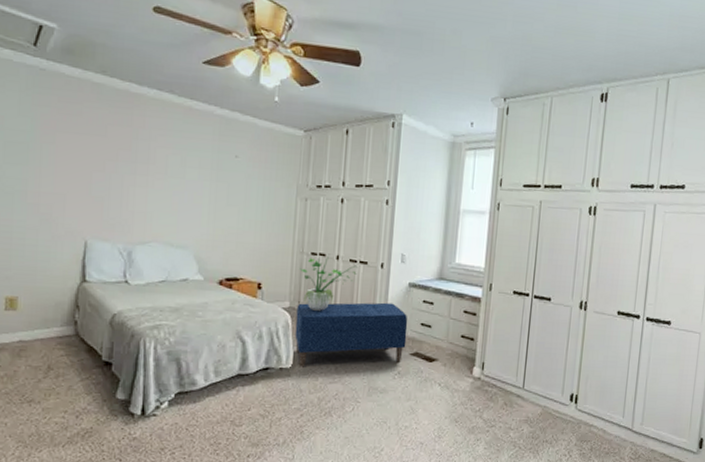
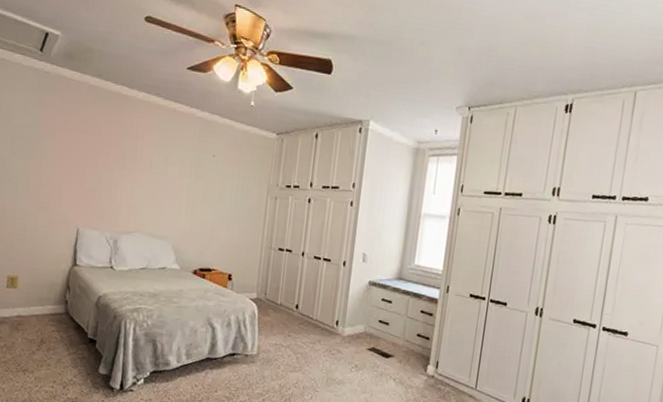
bench: present [295,302,408,367] -> none [260,295,367,356]
potted plant: present [299,256,357,311] -> none [267,252,321,304]

